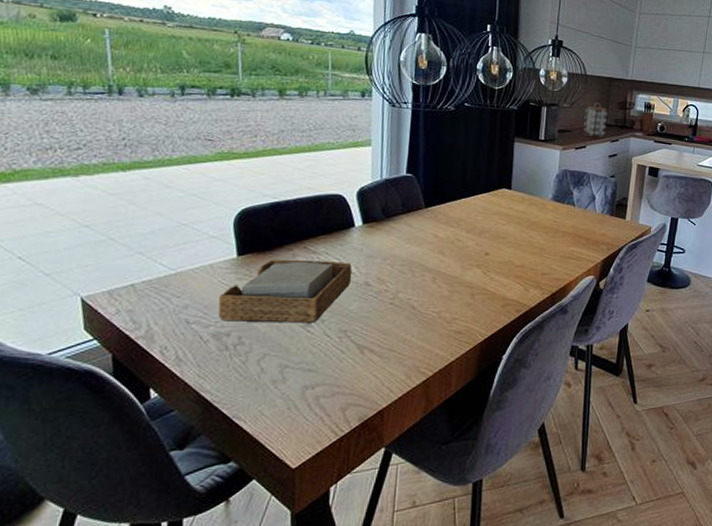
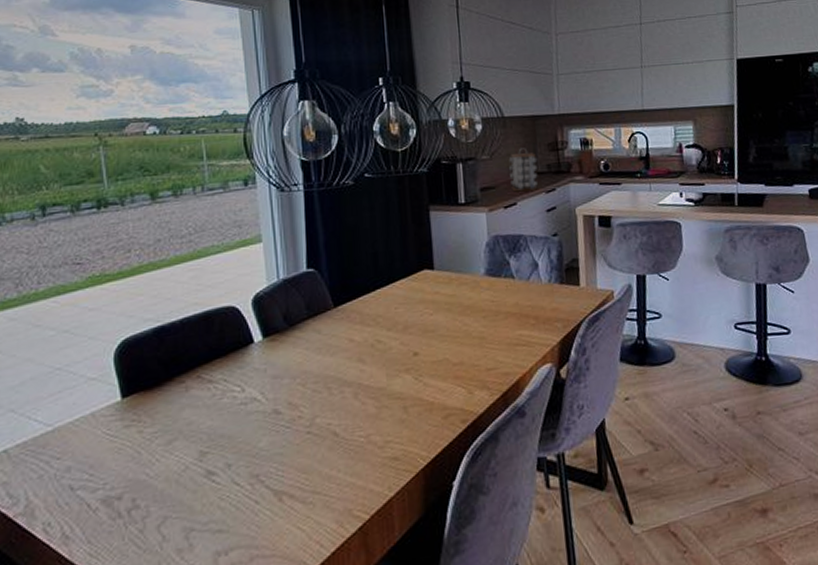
napkin holder: present [218,259,353,323] -> none [106,387,258,482]

